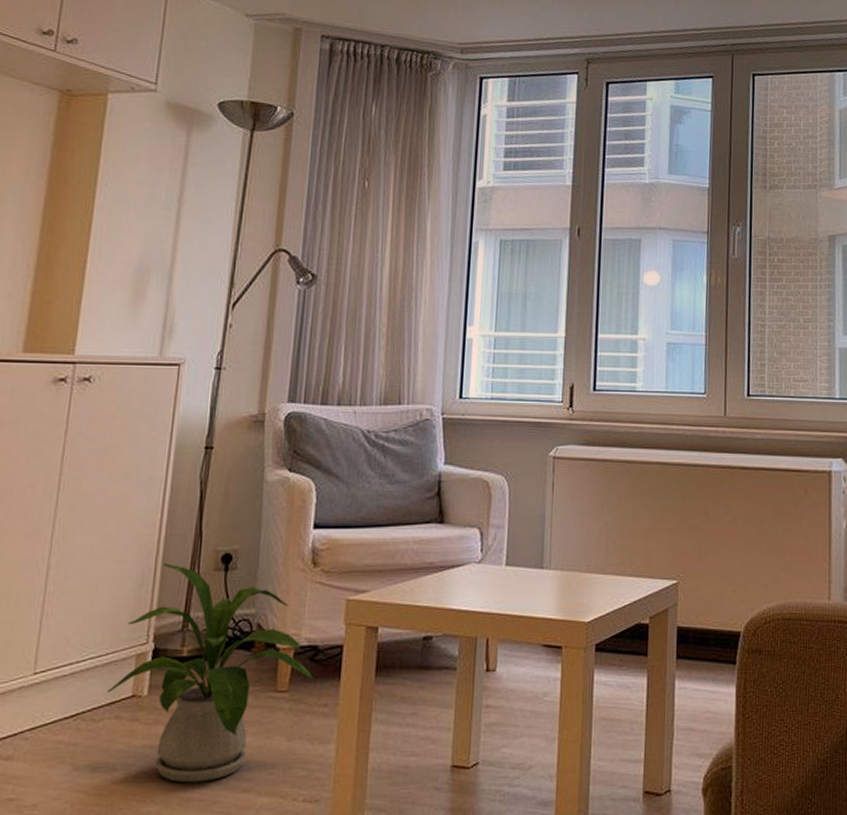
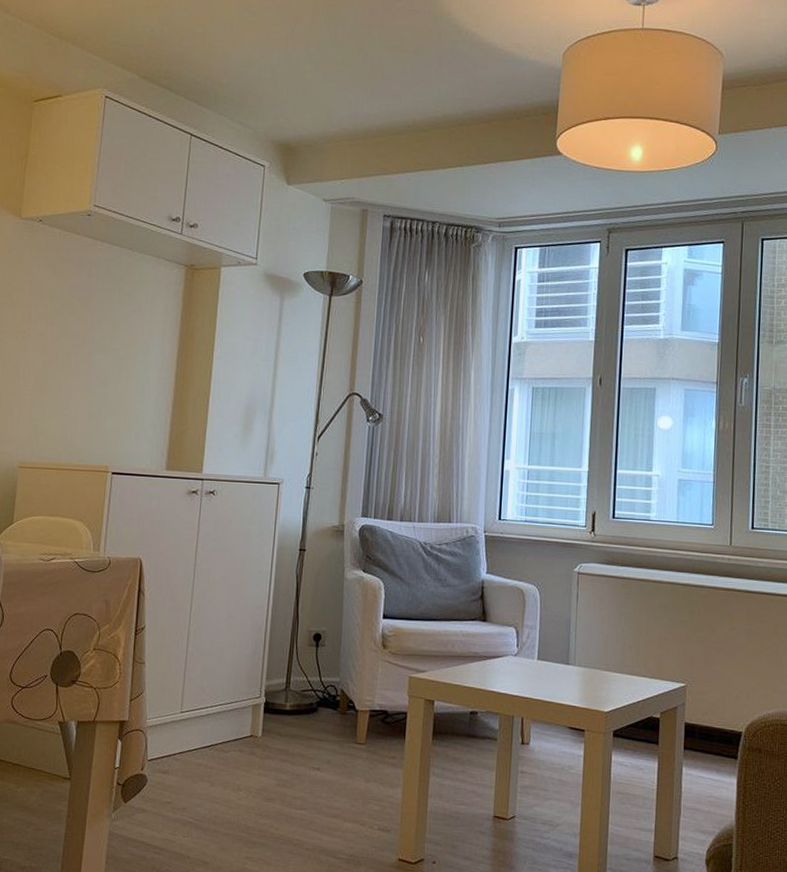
house plant: present [107,563,316,783] -> none [233,637,386,806]

